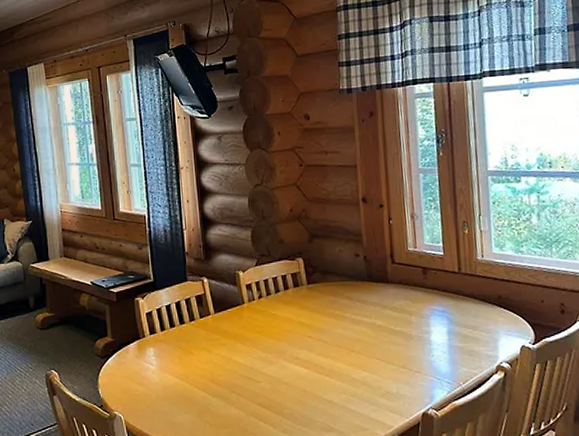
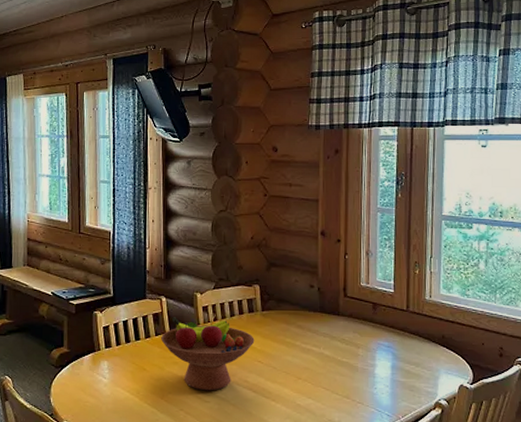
fruit bowl: none [206,297,303,371] -> present [161,317,255,391]

